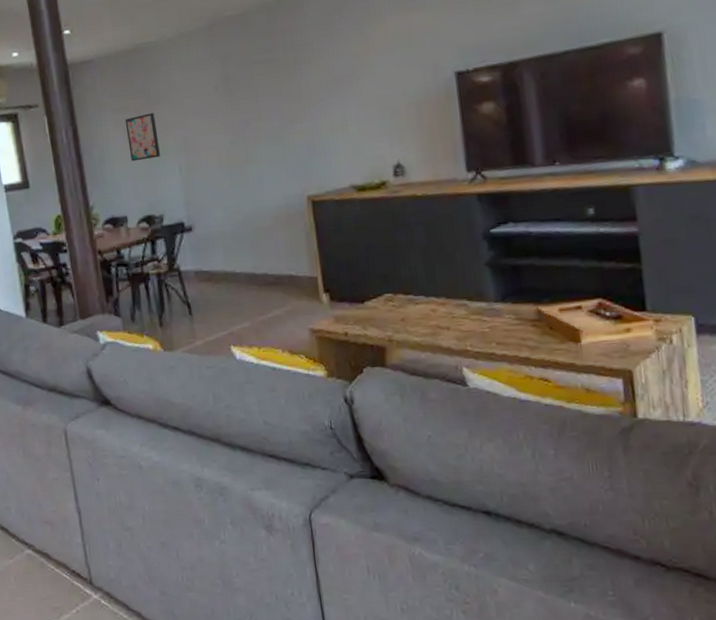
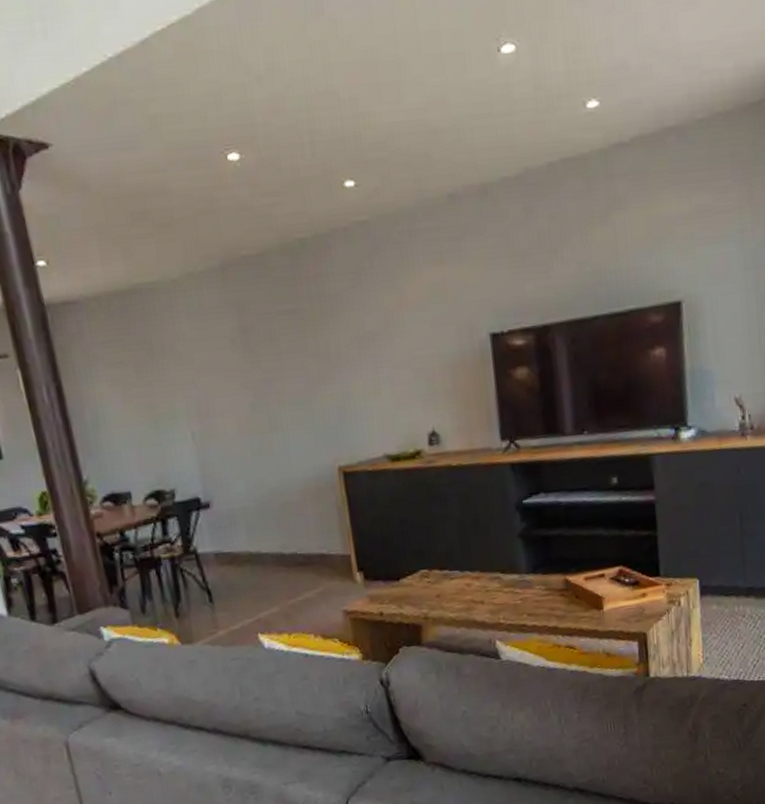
wall art: present [125,112,160,162] -> none [122,368,168,427]

